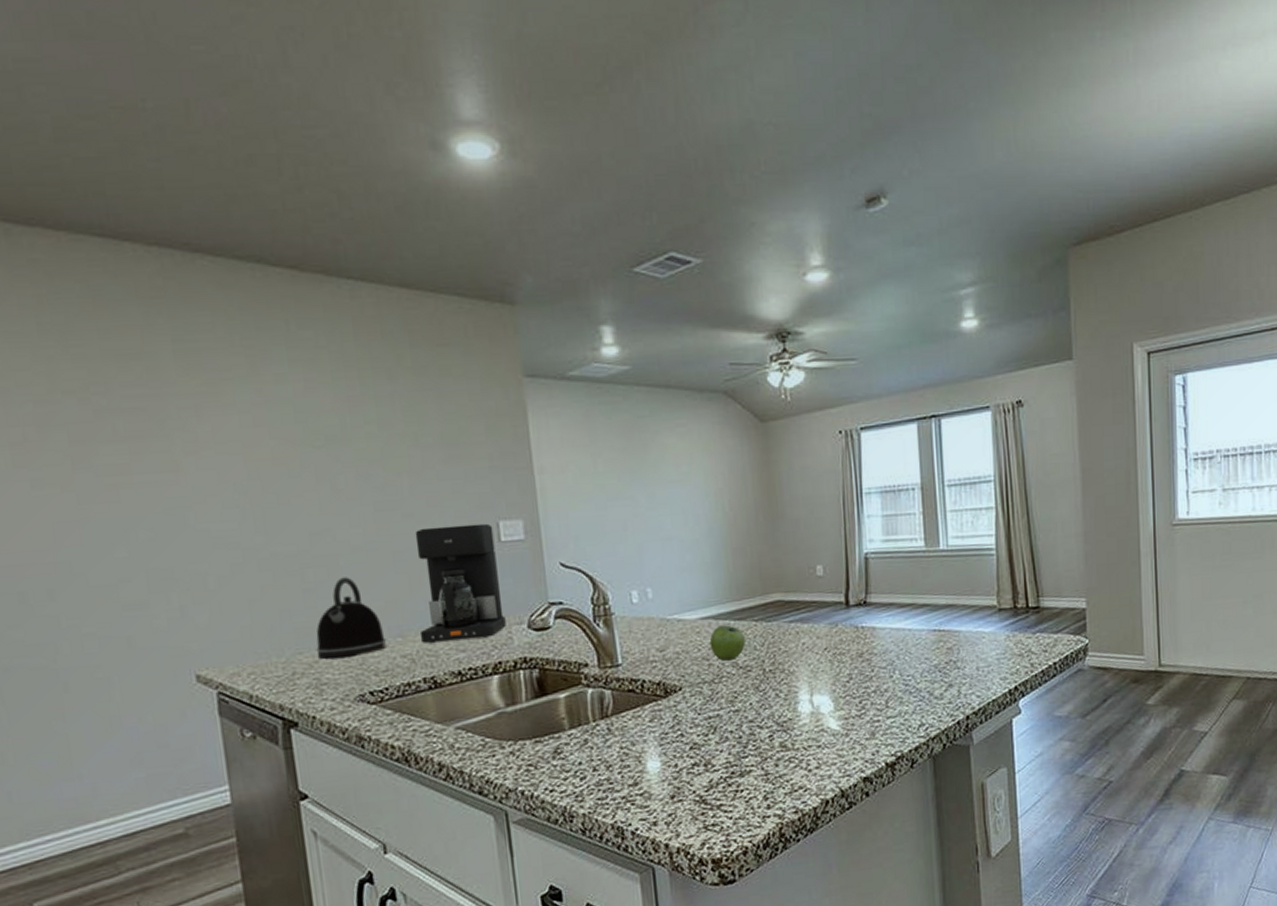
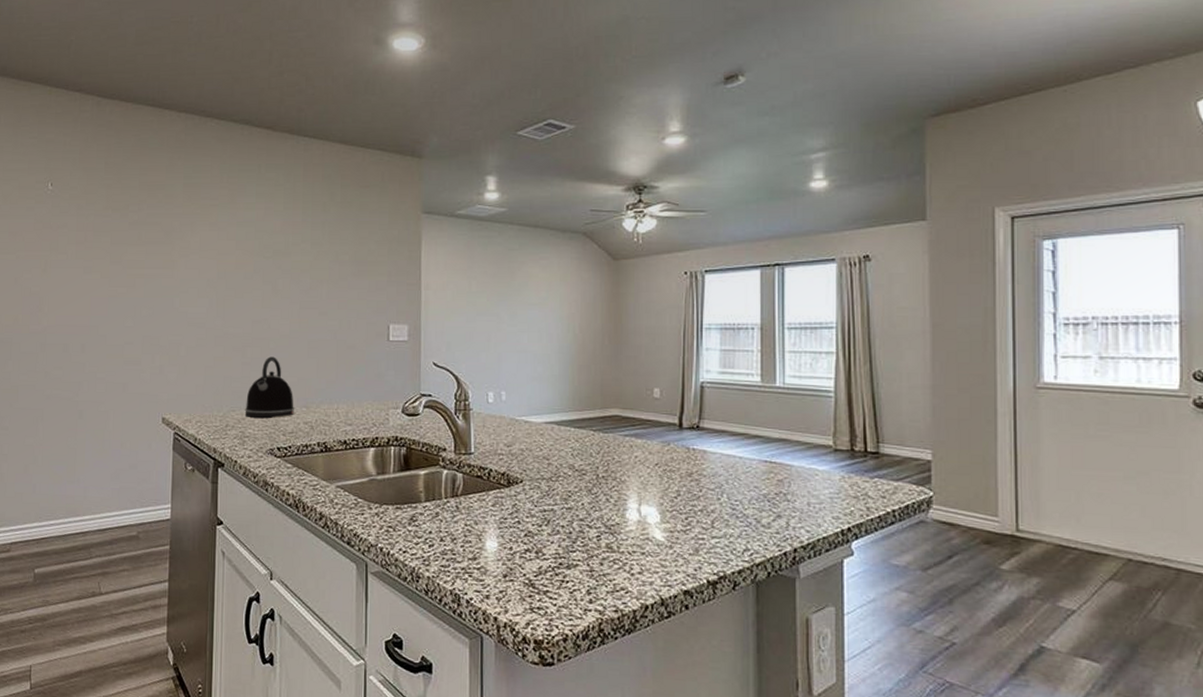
coffee maker: present [415,523,506,644] -> none [319,324,385,416]
fruit: present [709,625,746,661] -> none [551,431,583,463]

